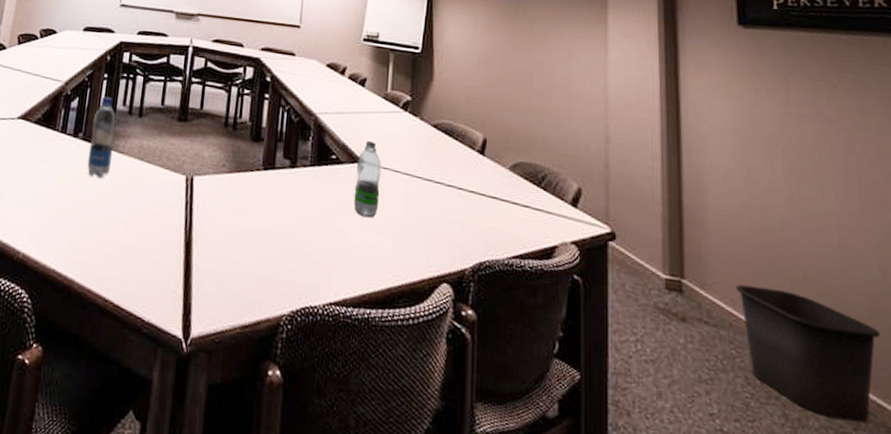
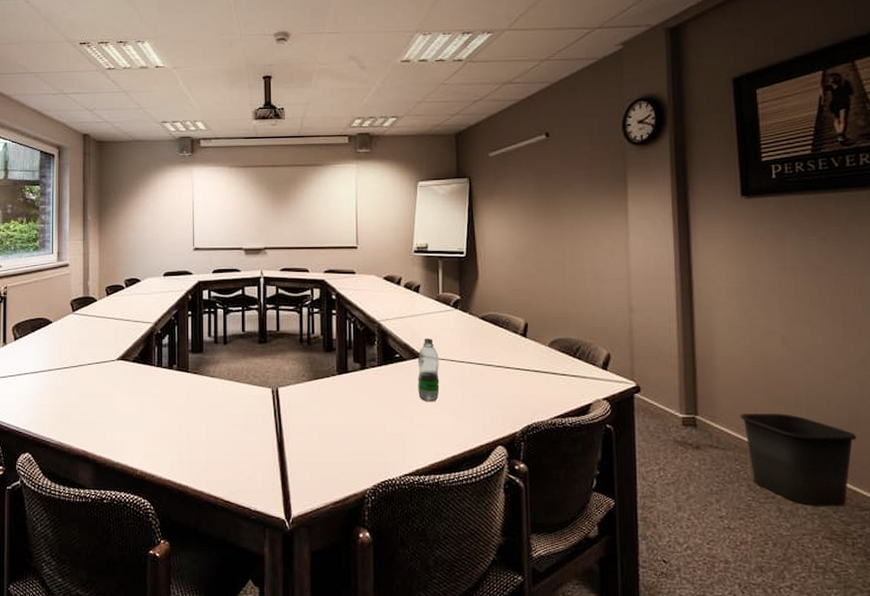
bottle: present [87,96,116,179] -> none [184,331,206,401]

